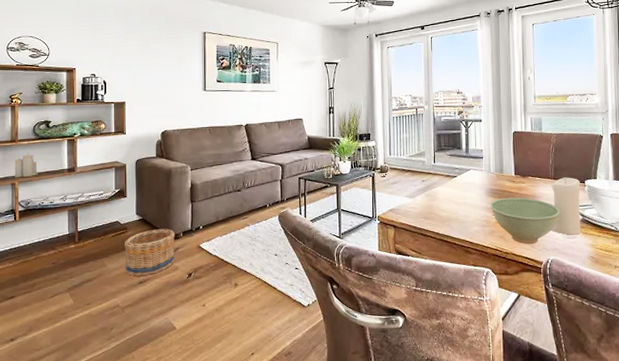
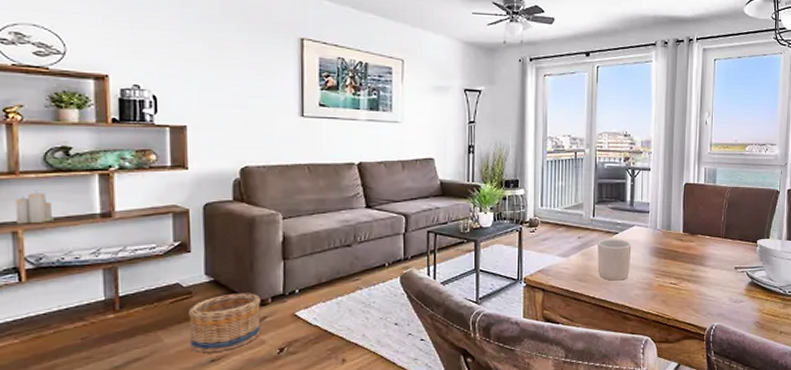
mug: none [439,181,469,218] -> present [597,239,632,281]
bowl: present [490,197,560,244] -> none [654,257,729,309]
candle: present [550,177,581,235] -> none [718,236,752,299]

